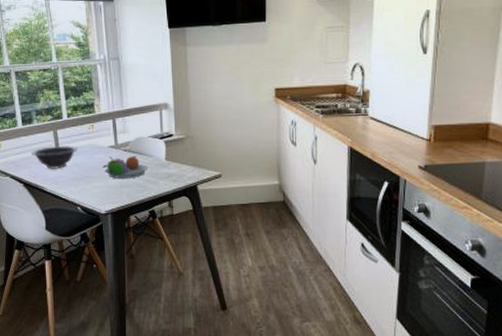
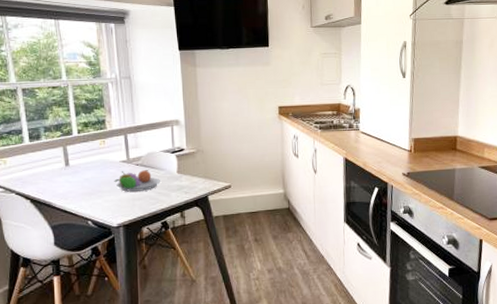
decorative bowl: present [31,146,77,170] -> none [38,161,88,186]

